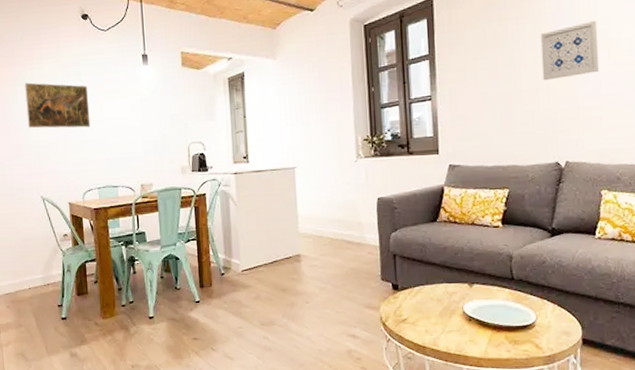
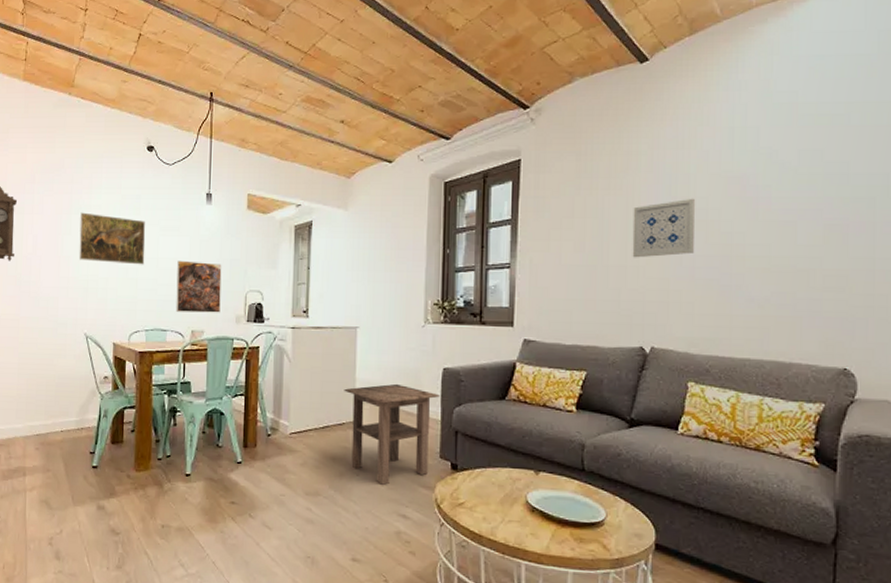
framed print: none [121,119,166,168] -> present [176,260,222,313]
side table: none [288,216,376,310] -> present [344,383,440,485]

